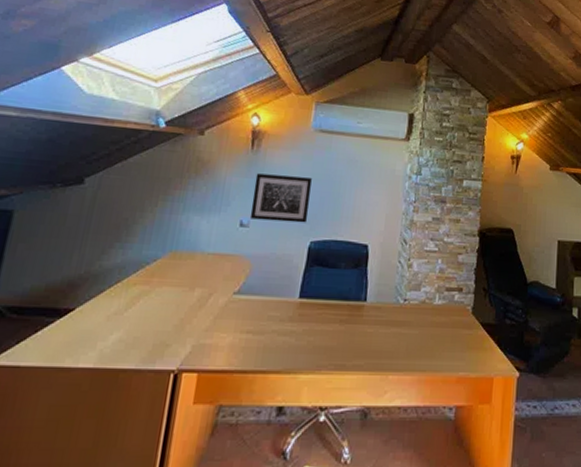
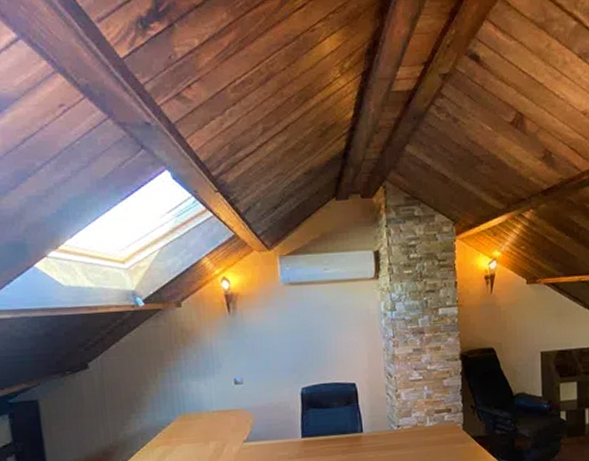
wall art: present [249,173,312,223] -> none [238,331,295,376]

